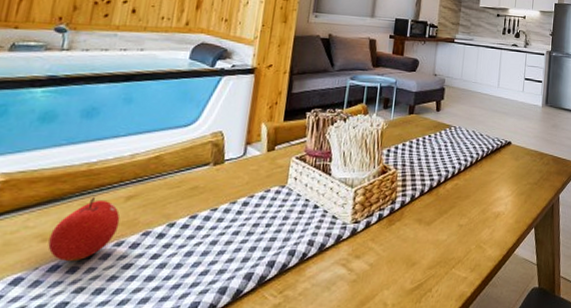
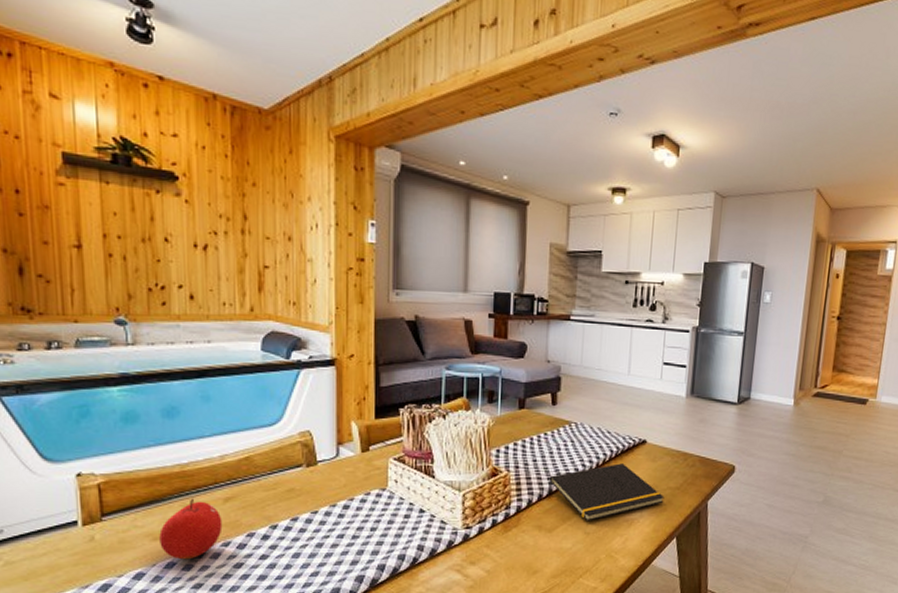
notepad: none [427,162,525,214] -> present [546,463,665,521]

